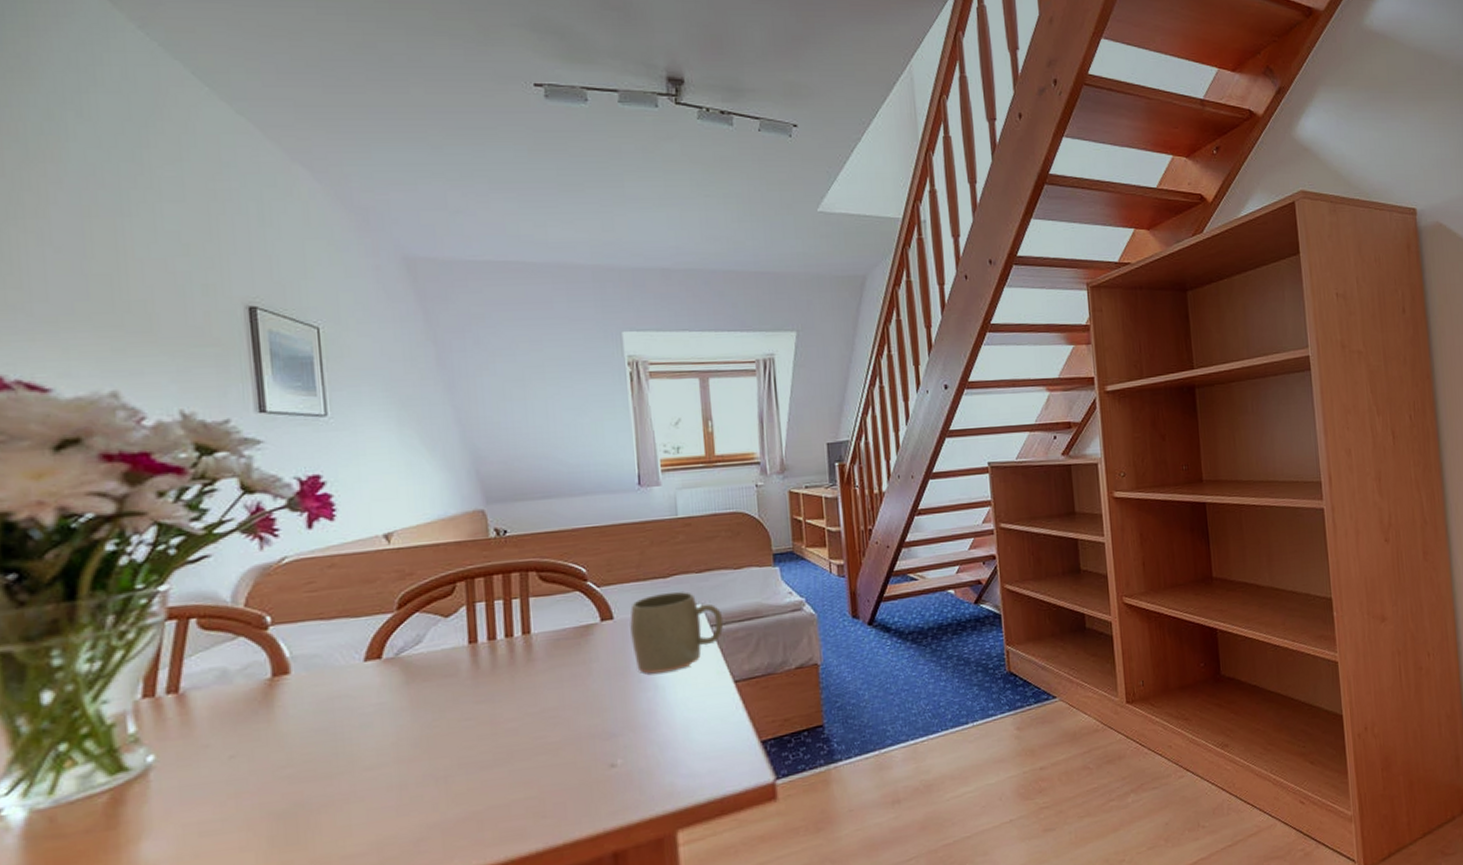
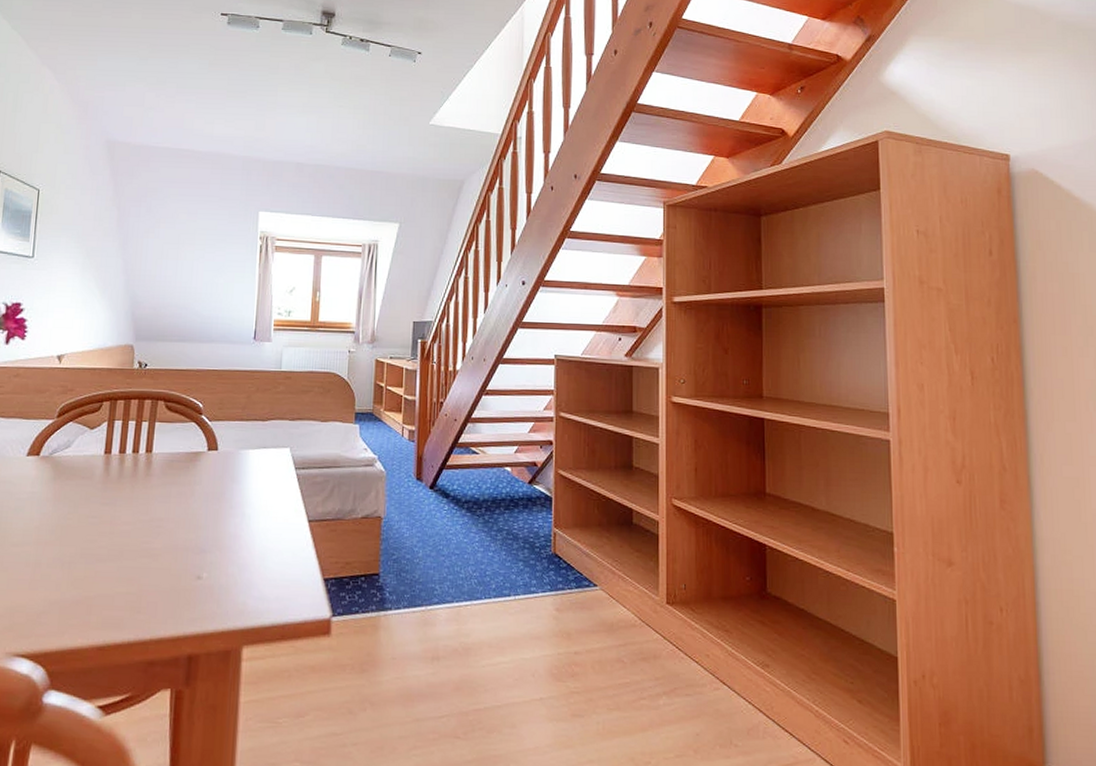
mug: present [630,591,724,674] -> none [229,434,307,503]

